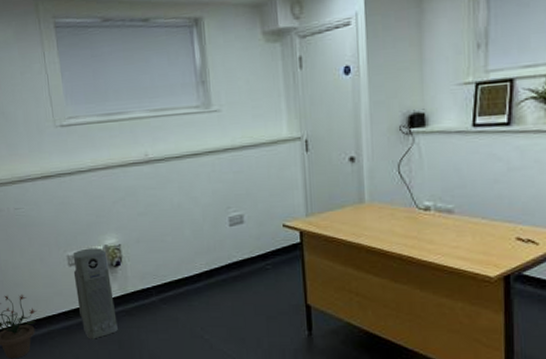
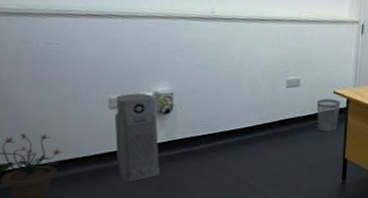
wastebasket: none [265,234,294,274] -> present [316,99,340,132]

